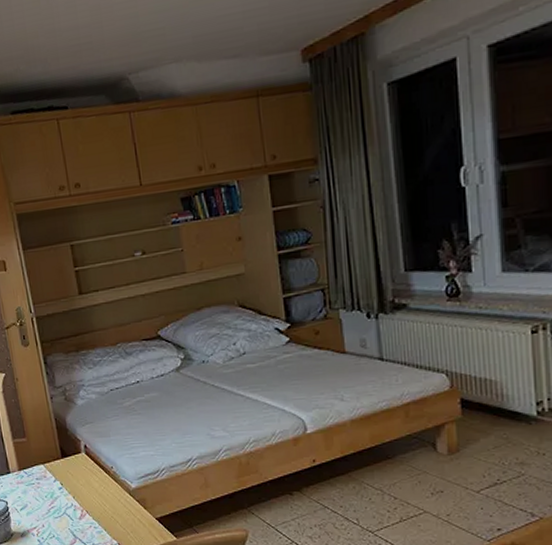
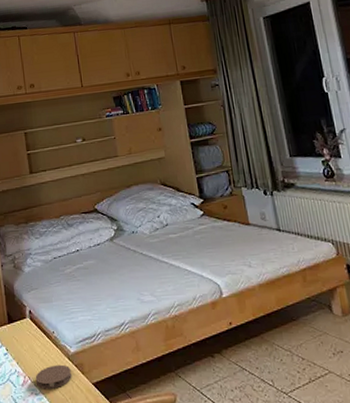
coaster: none [93,499,133,523] -> present [35,364,72,389]

